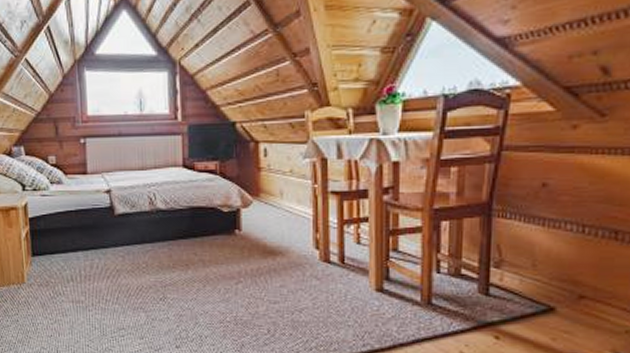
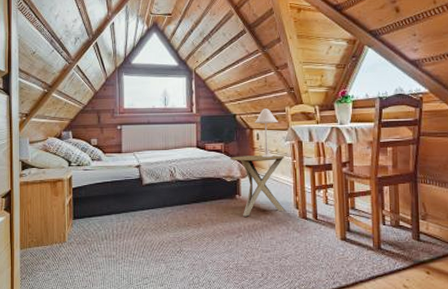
side table: none [227,177,302,258] -> present [229,155,286,217]
table lamp: none [260,113,295,181] -> present [254,109,279,158]

